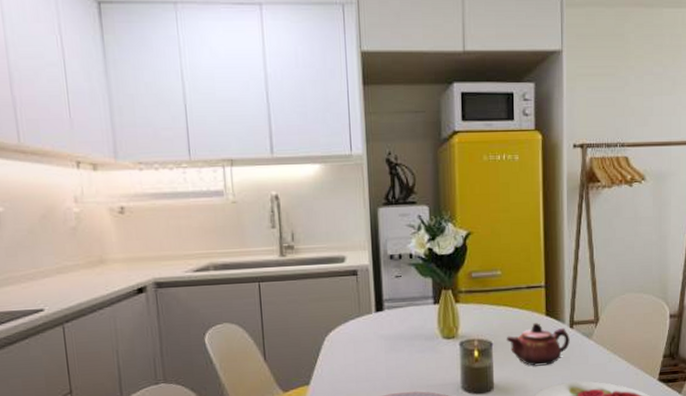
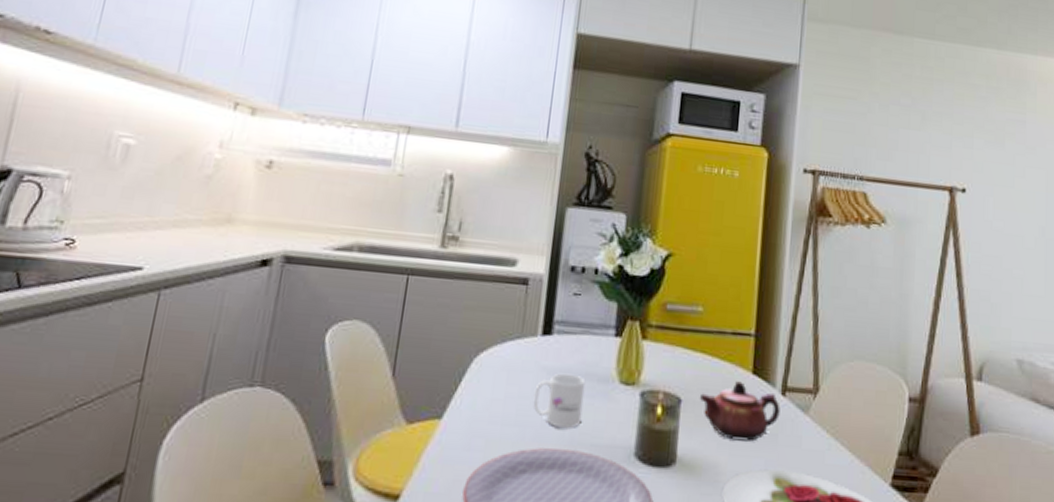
mug: none [377,337,417,378] -> present [533,373,586,429]

